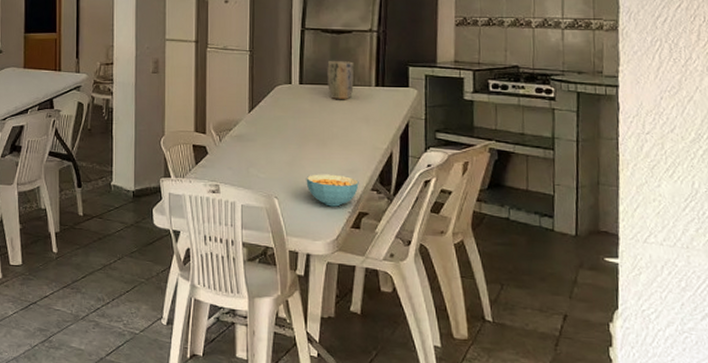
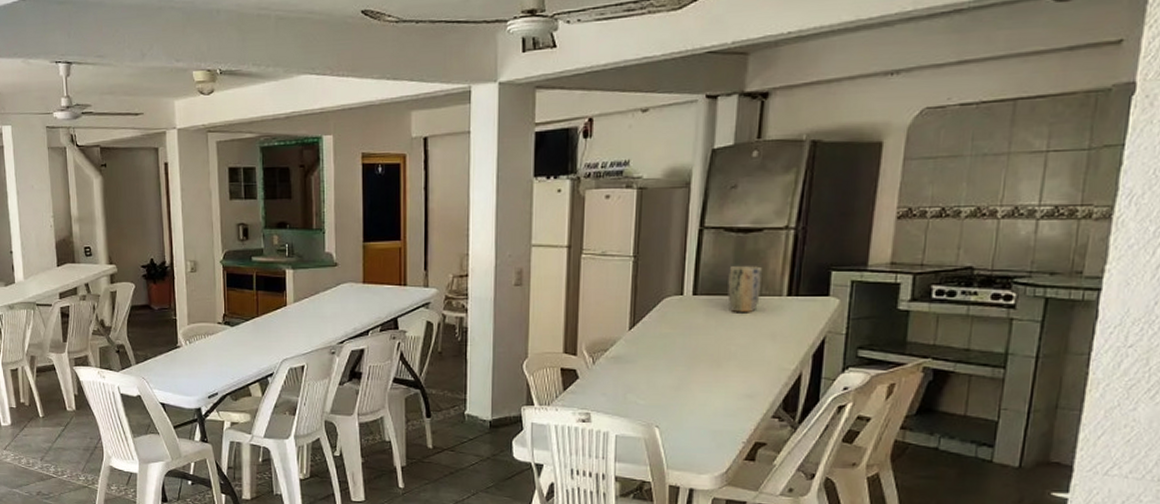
cereal bowl: present [306,174,359,207] -> none [694,399,758,437]

